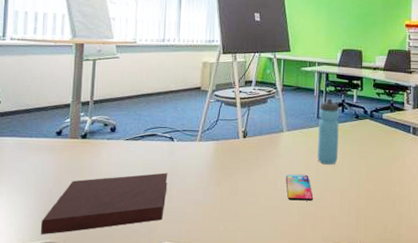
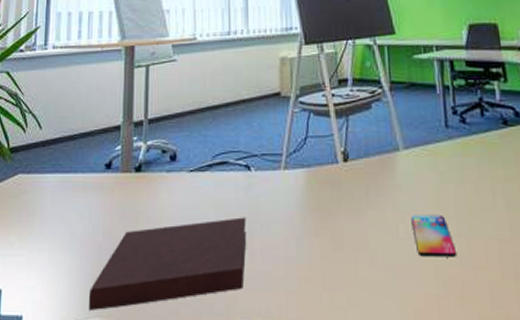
water bottle: present [317,98,339,165] -> none [447,96,486,199]

